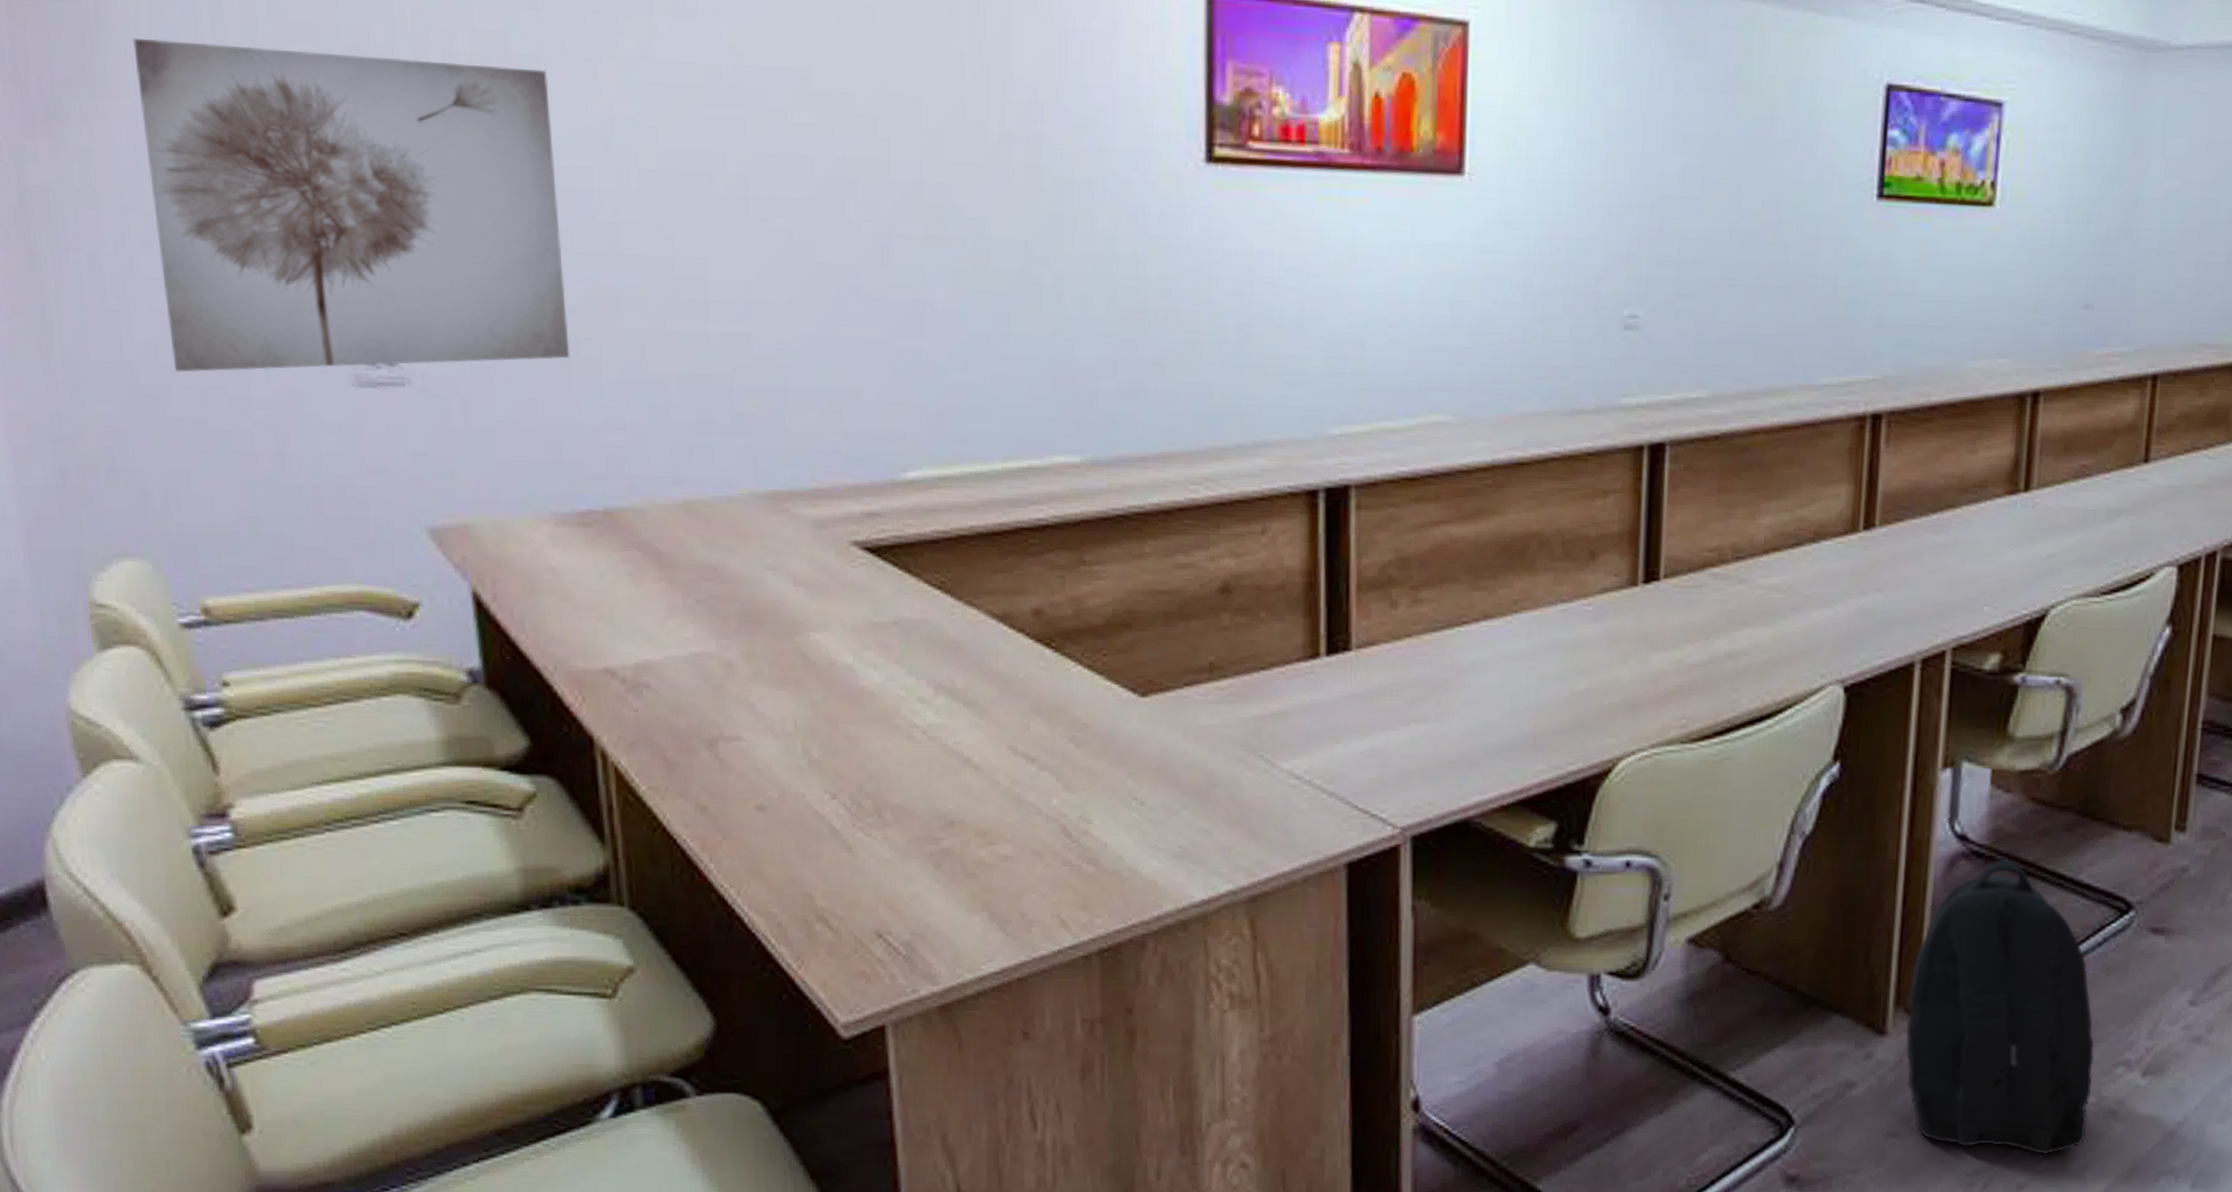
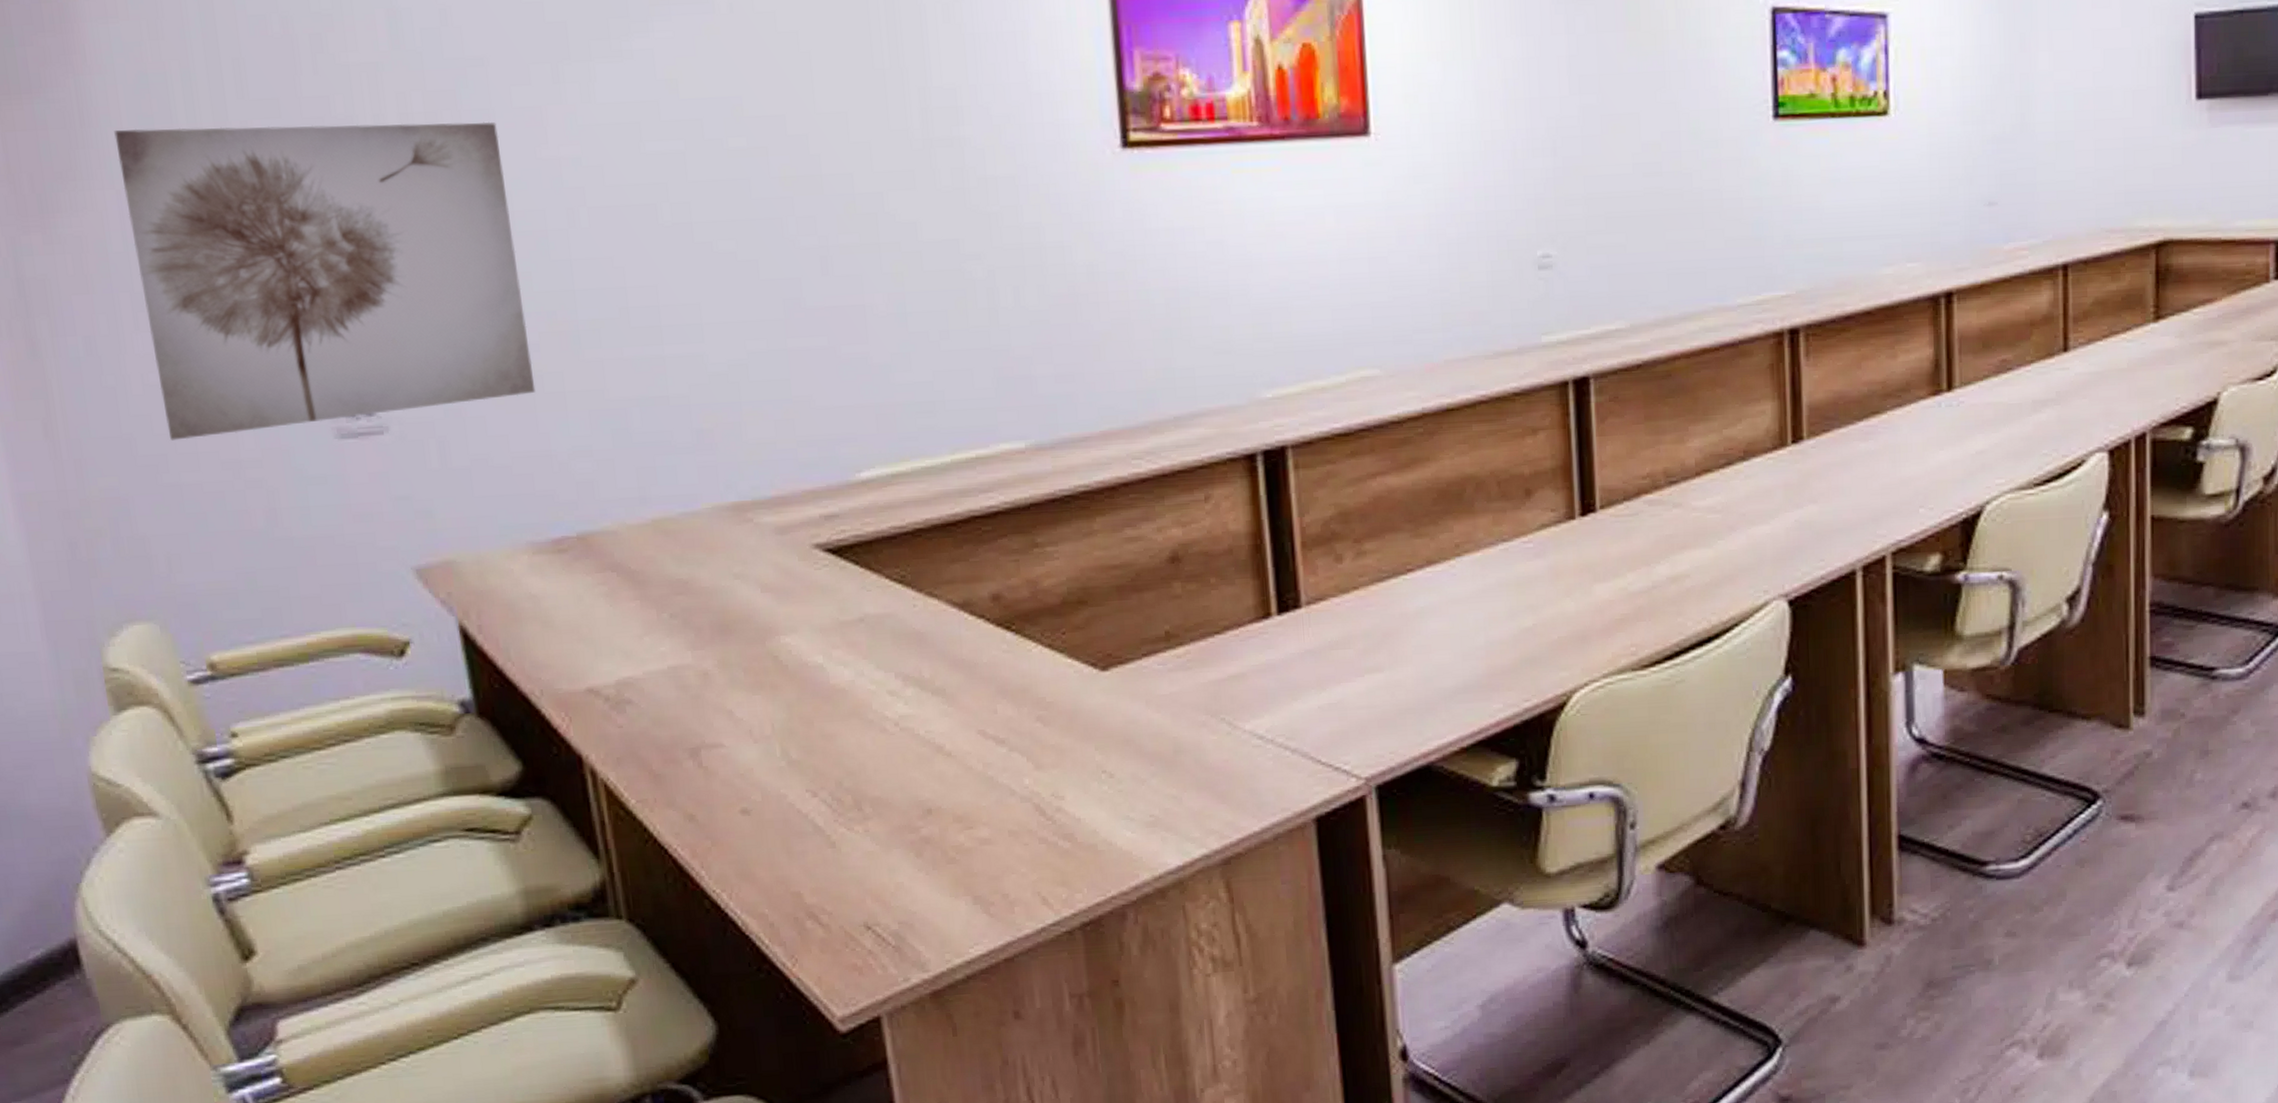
backpack: present [1905,859,2095,1155] -> none [1884,758,2078,1055]

